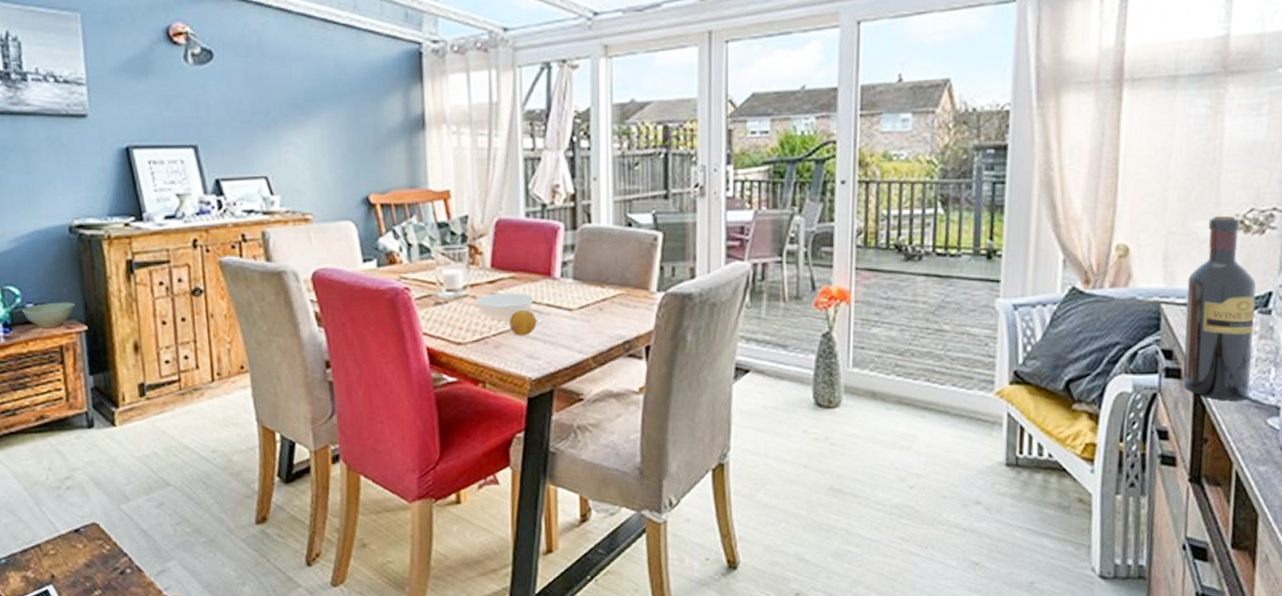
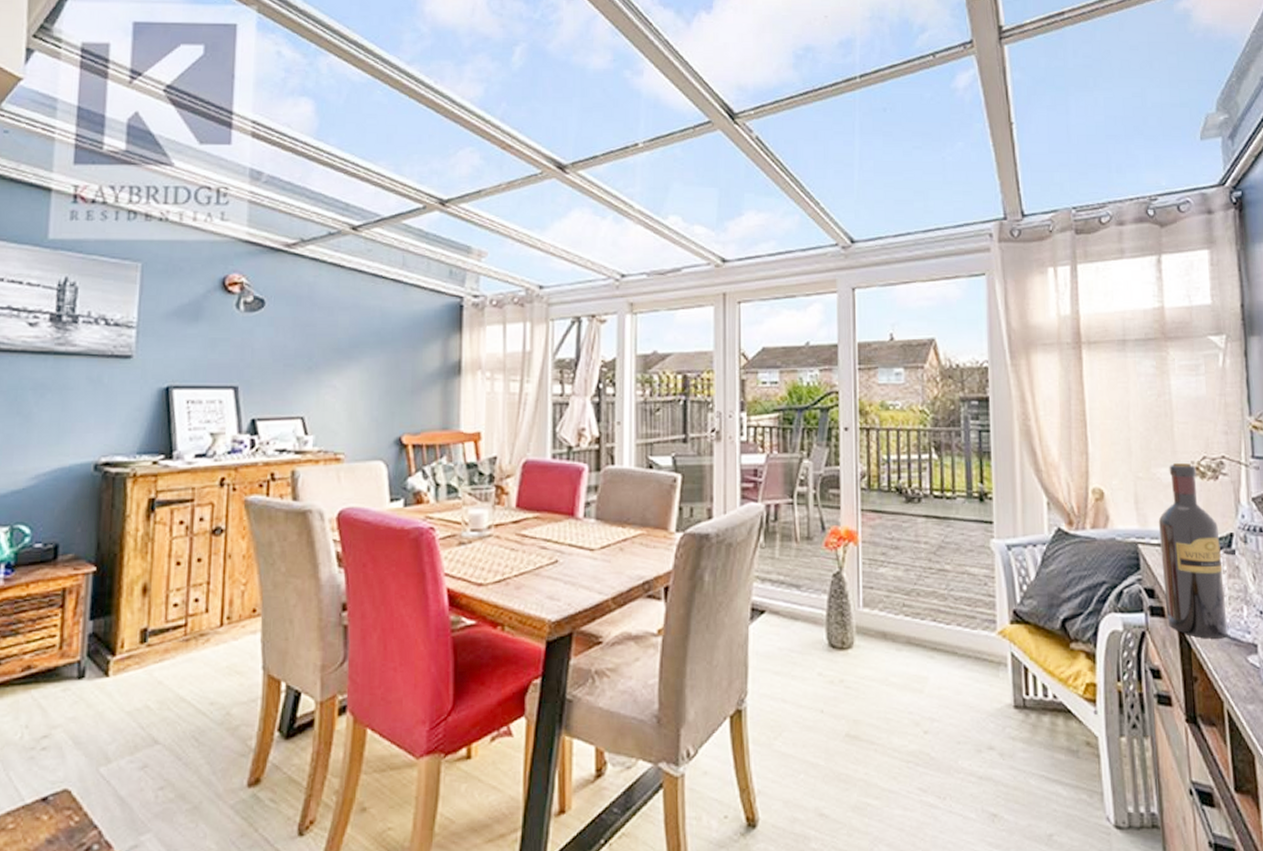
bowl: present [21,302,76,328] -> none [28,542,88,570]
bowl: present [475,292,534,322] -> none [499,532,556,562]
fruit: present [508,309,537,336] -> none [531,549,559,577]

